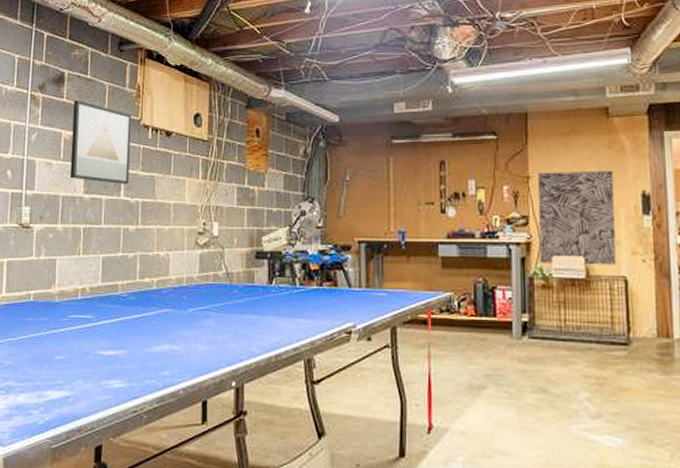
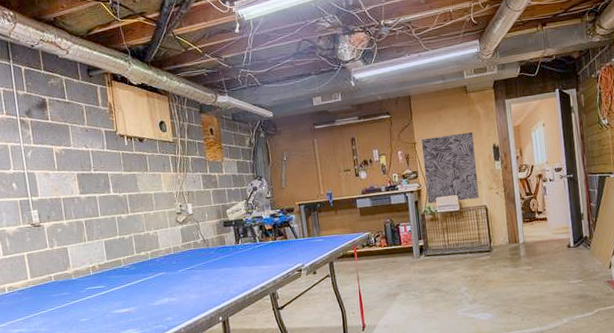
wall art: present [69,100,132,184] -> none [58,120,115,184]

